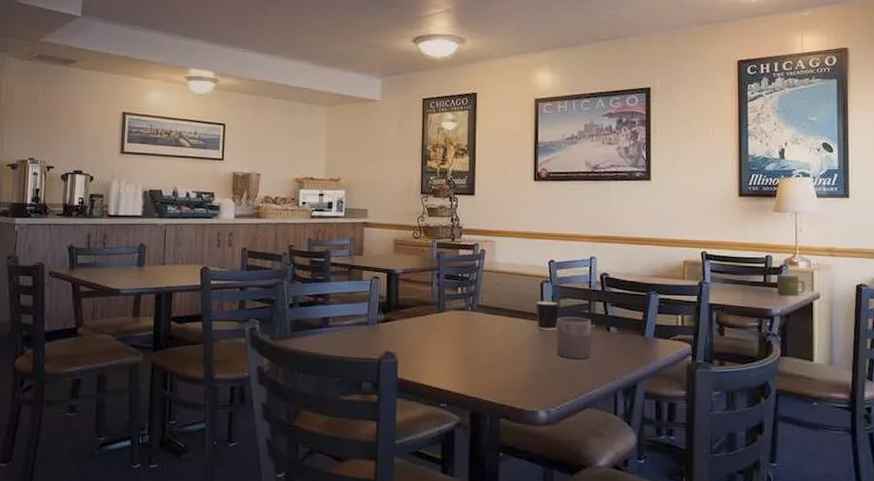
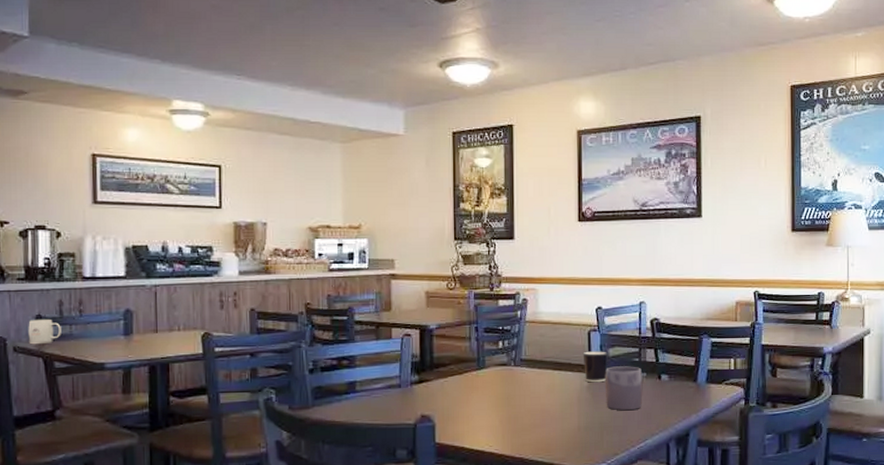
mug: none [61,249,88,271] -> present [28,318,61,345]
mug: present [776,274,805,297] -> none [828,311,857,334]

